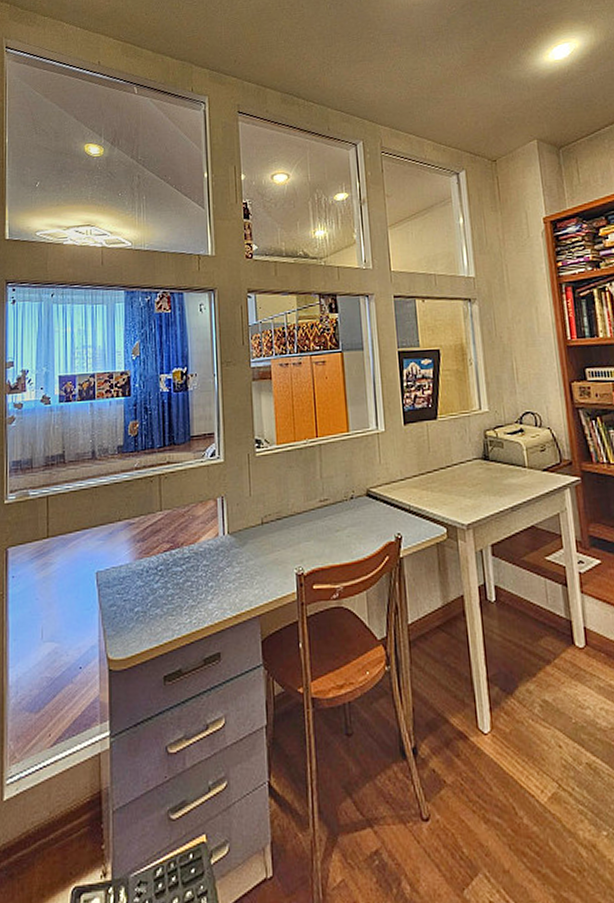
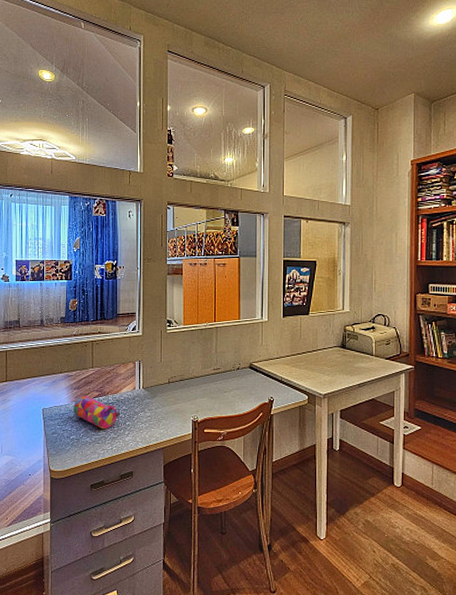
pencil case: none [137,549,201,596] -> present [73,395,121,430]

